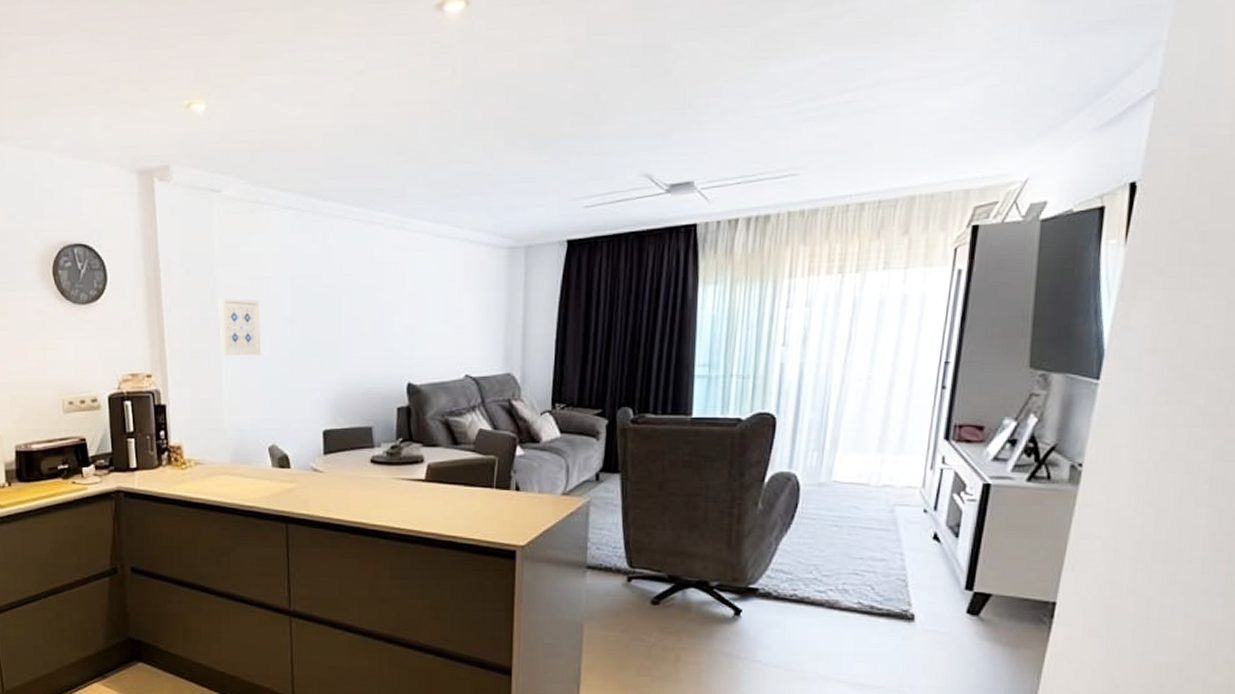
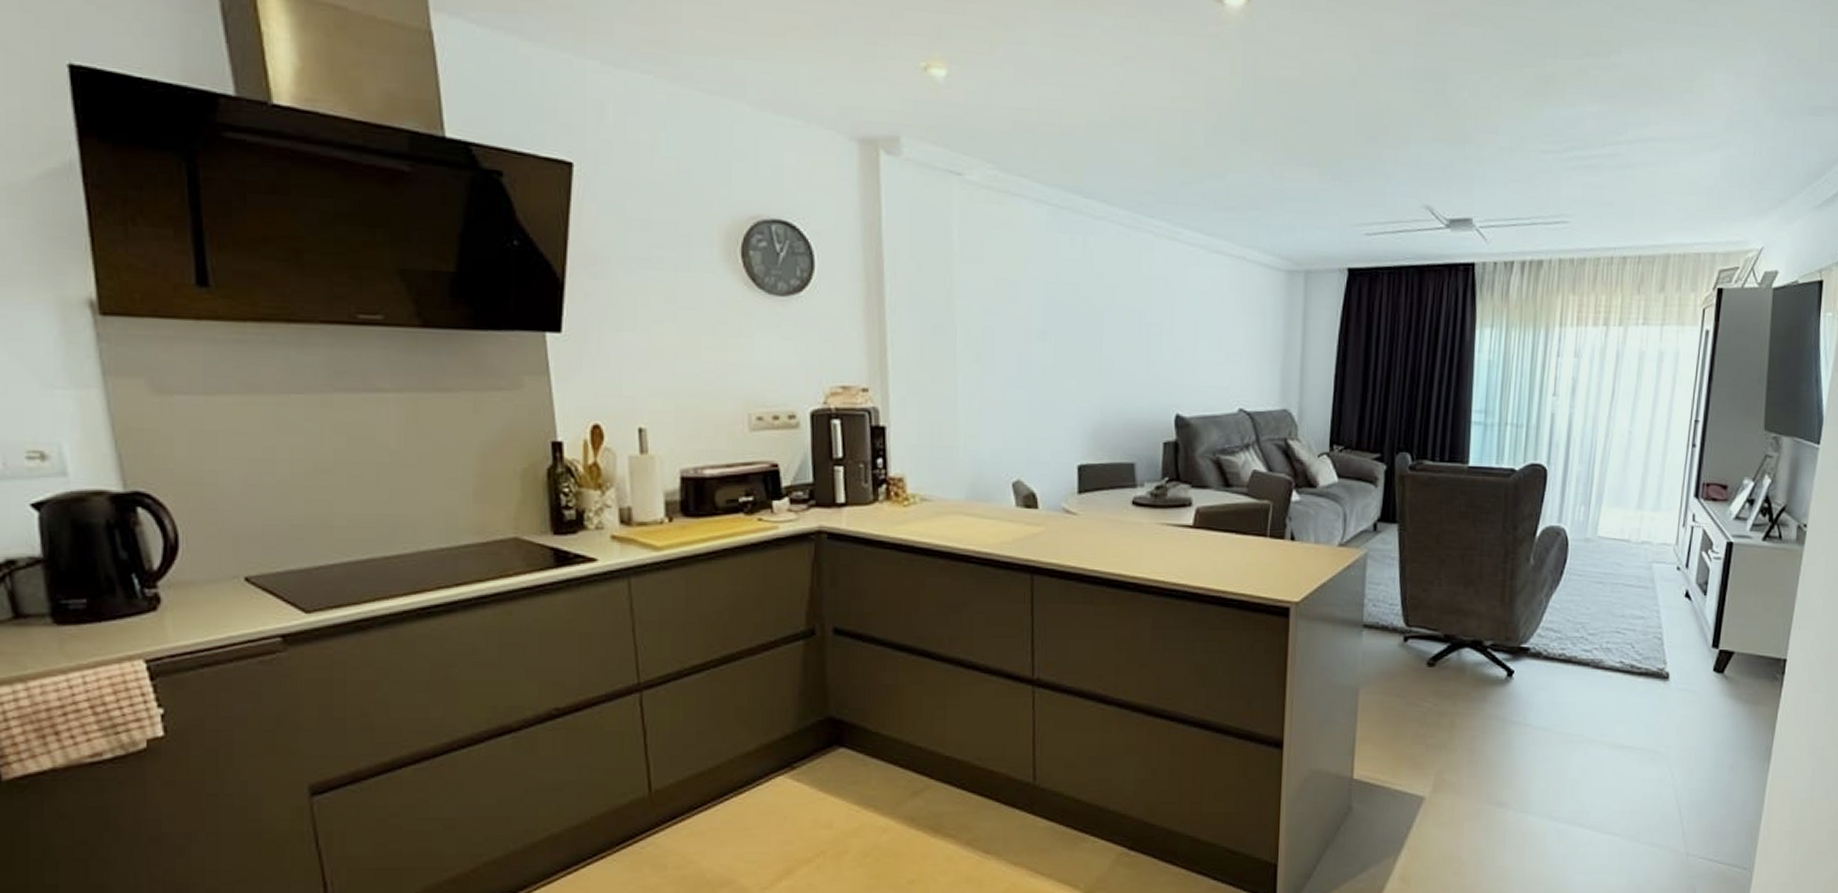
wall art: present [219,297,261,356] -> none [956,300,1007,373]

